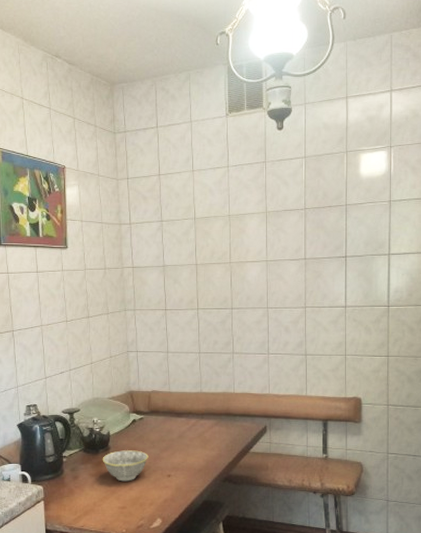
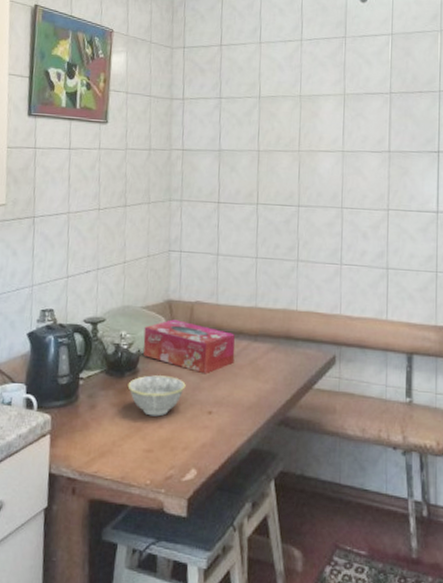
tissue box: none [112,406,186,447] -> present [143,319,236,374]

